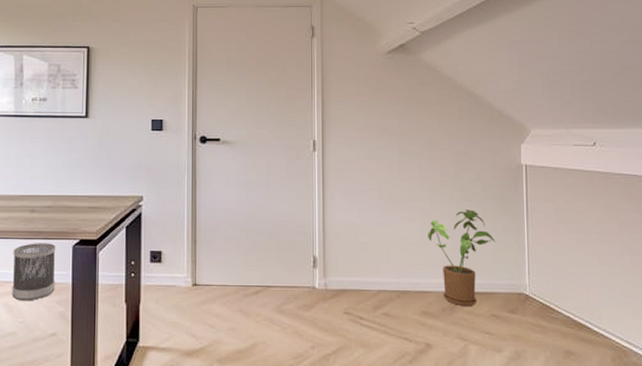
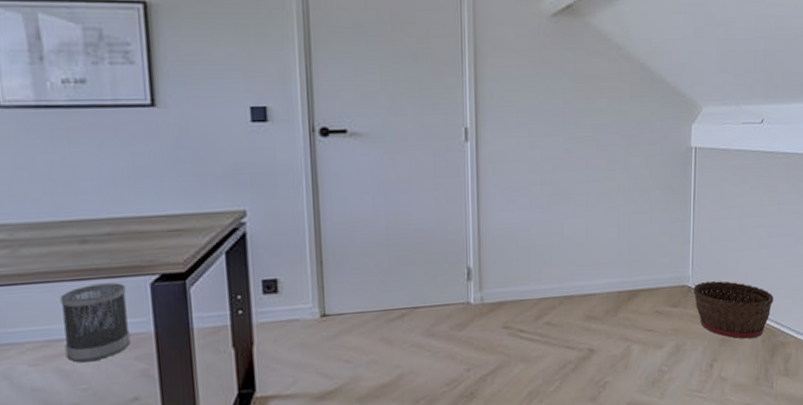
house plant: present [428,209,496,307] -> none [593,200,662,306]
basket: none [531,291,621,355] -> present [694,281,773,339]

